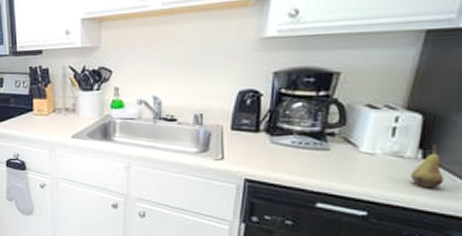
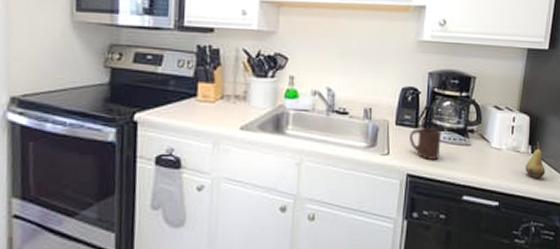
cup: none [248,131,289,165] -> present [410,127,441,160]

